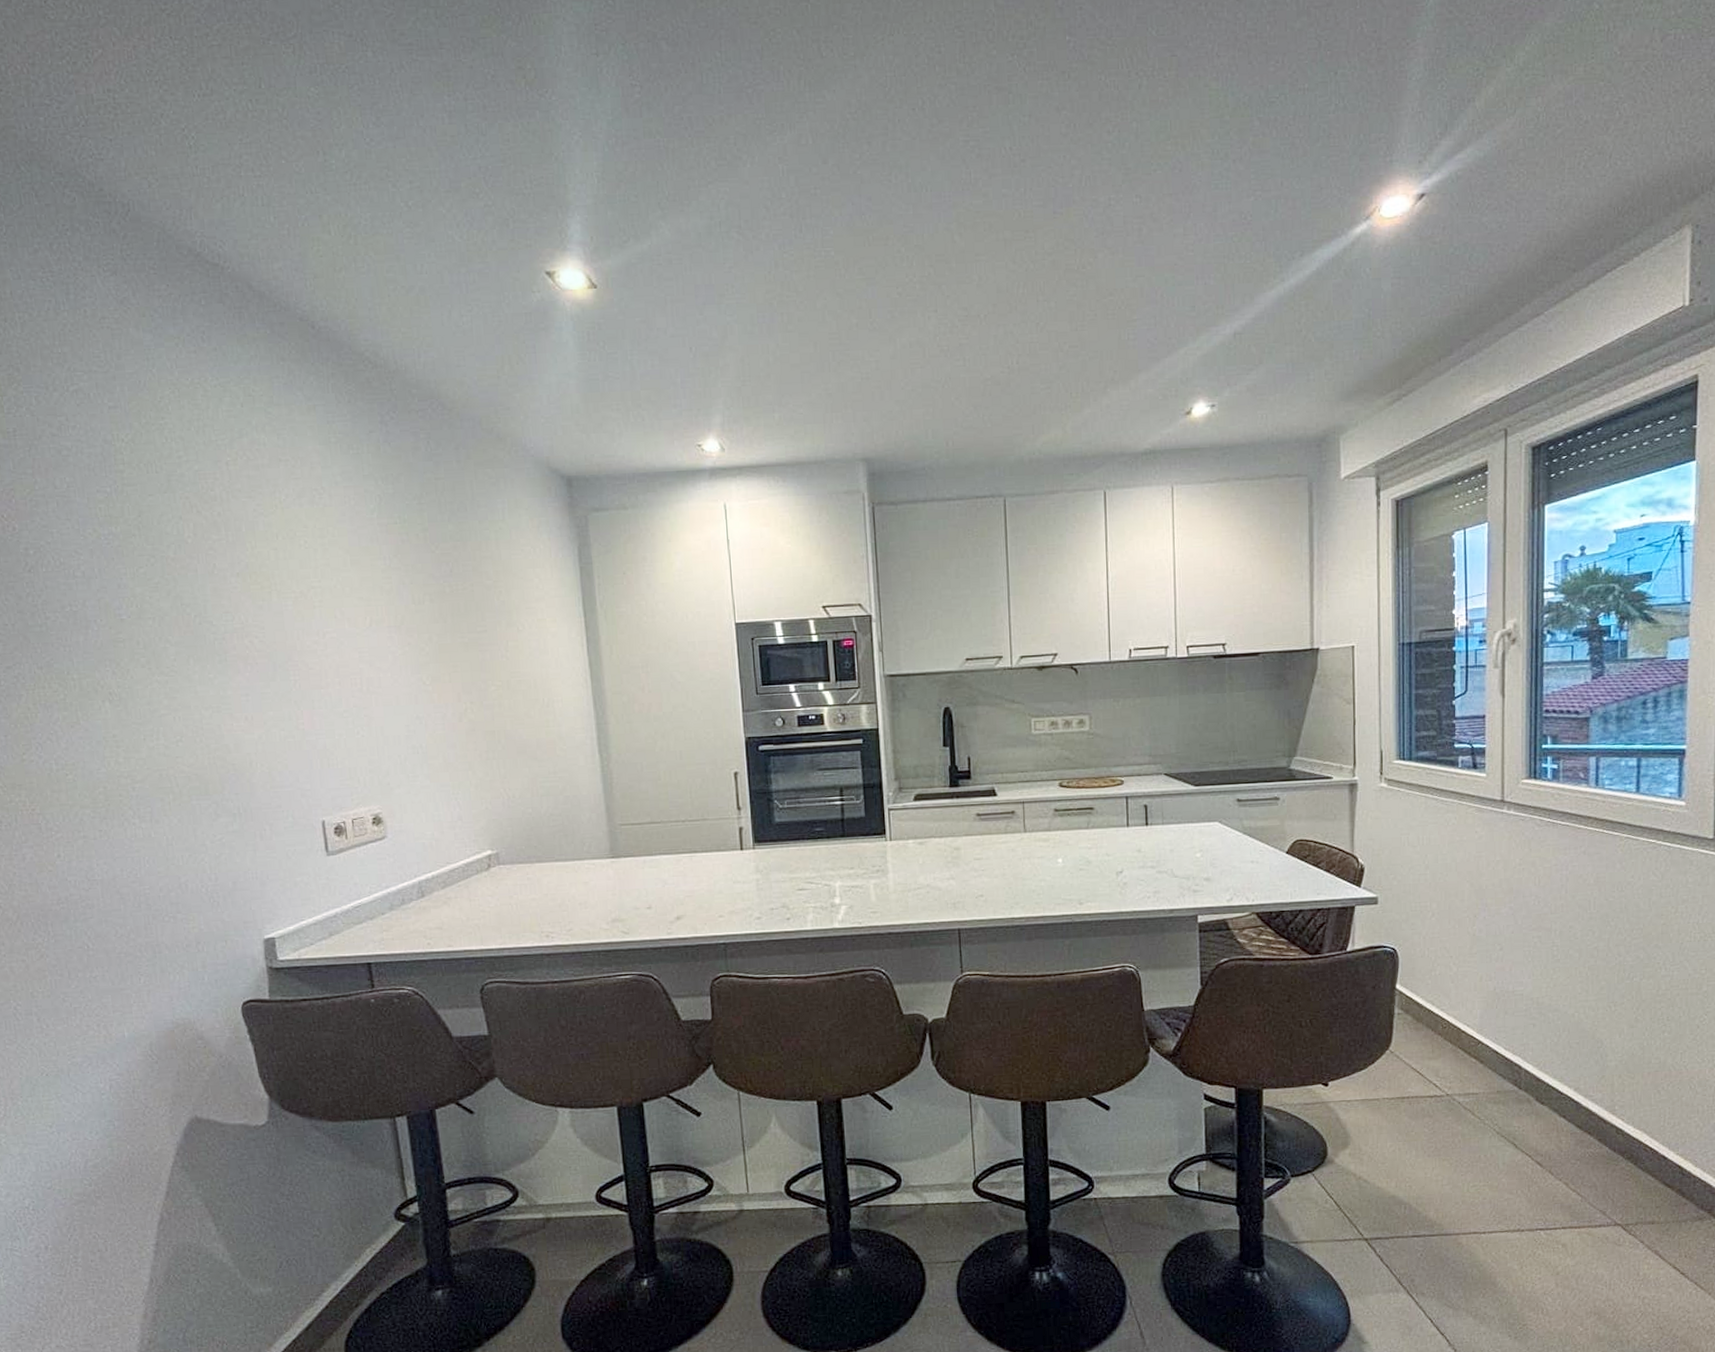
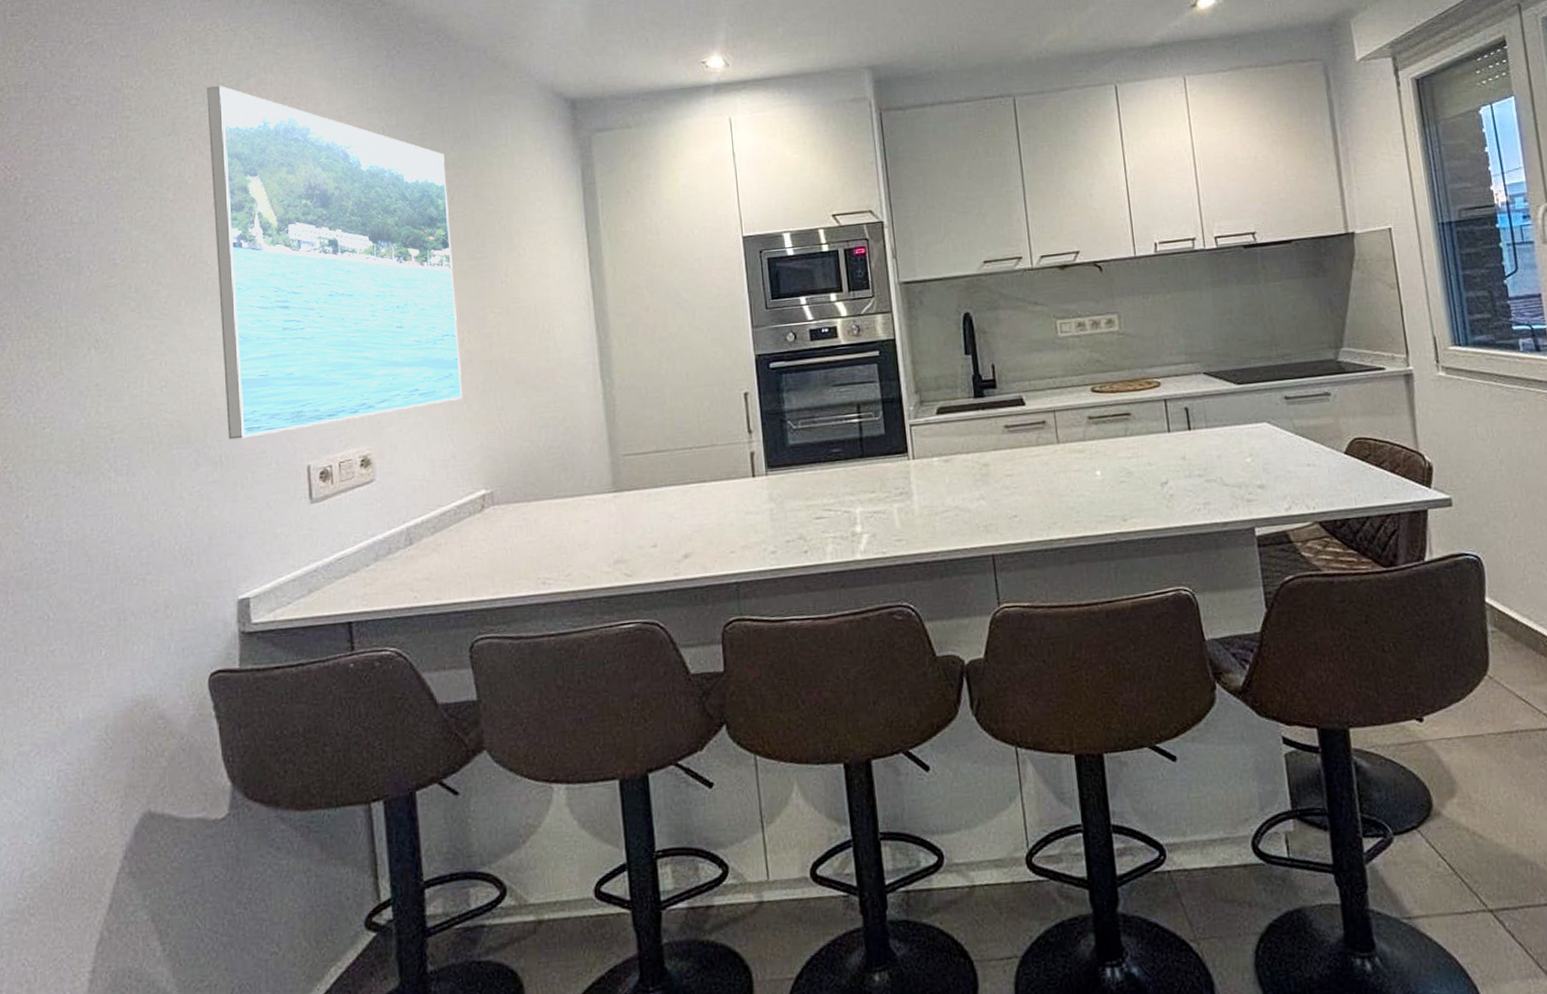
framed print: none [199,444,467,794] -> present [206,86,462,440]

